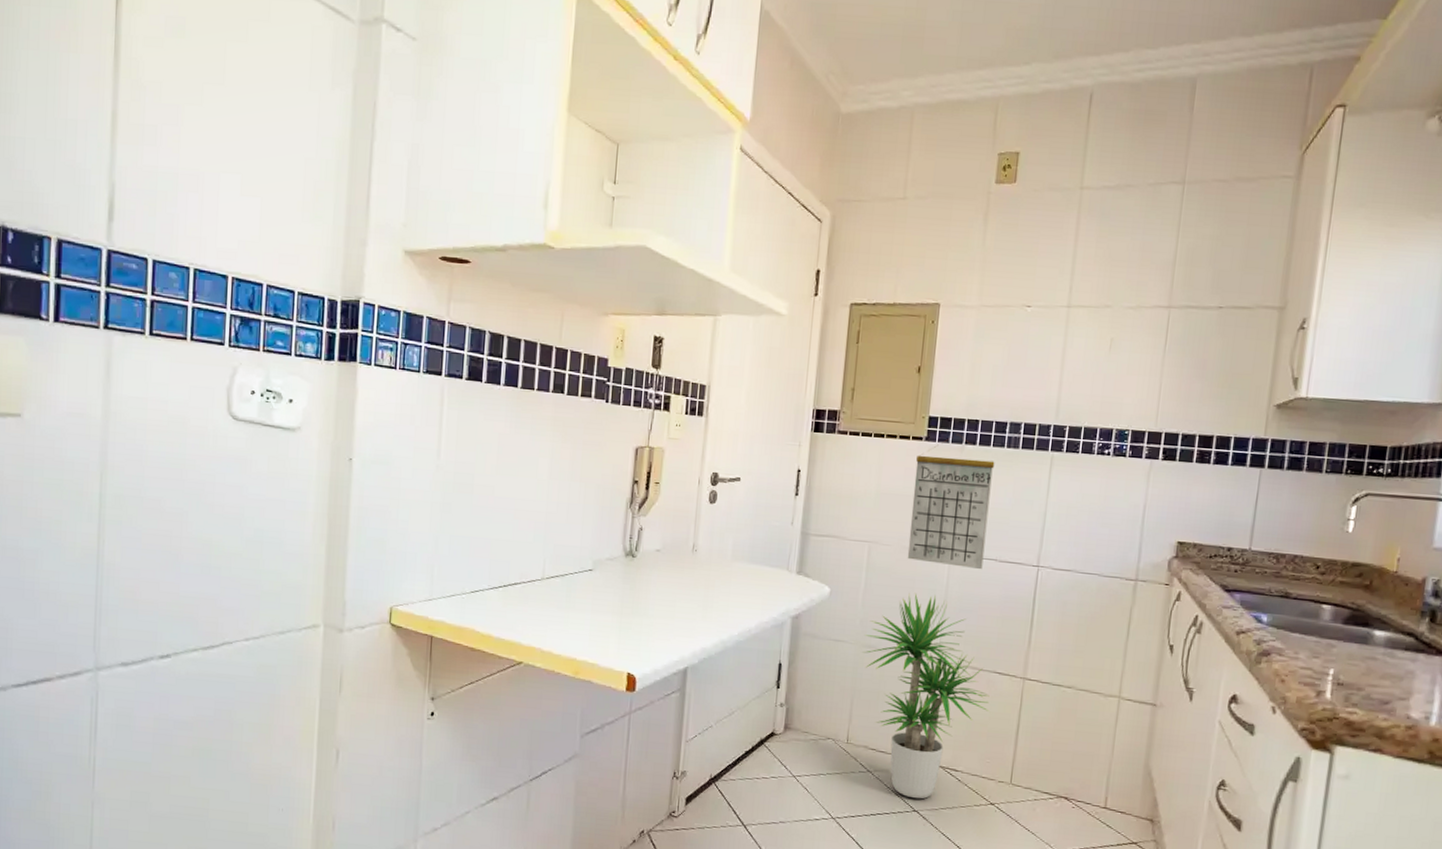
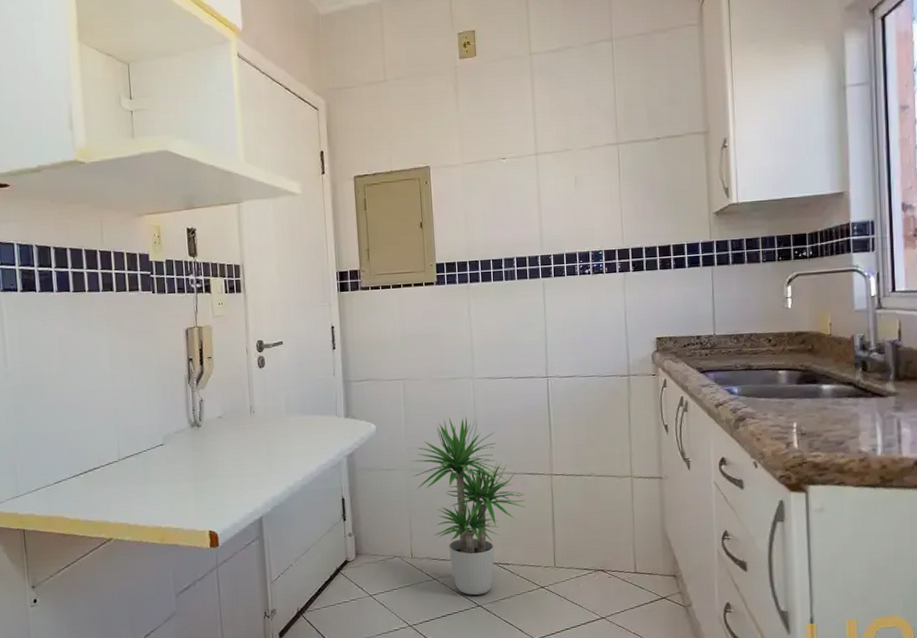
calendar: present [907,433,995,570] -> none [431,274,502,389]

